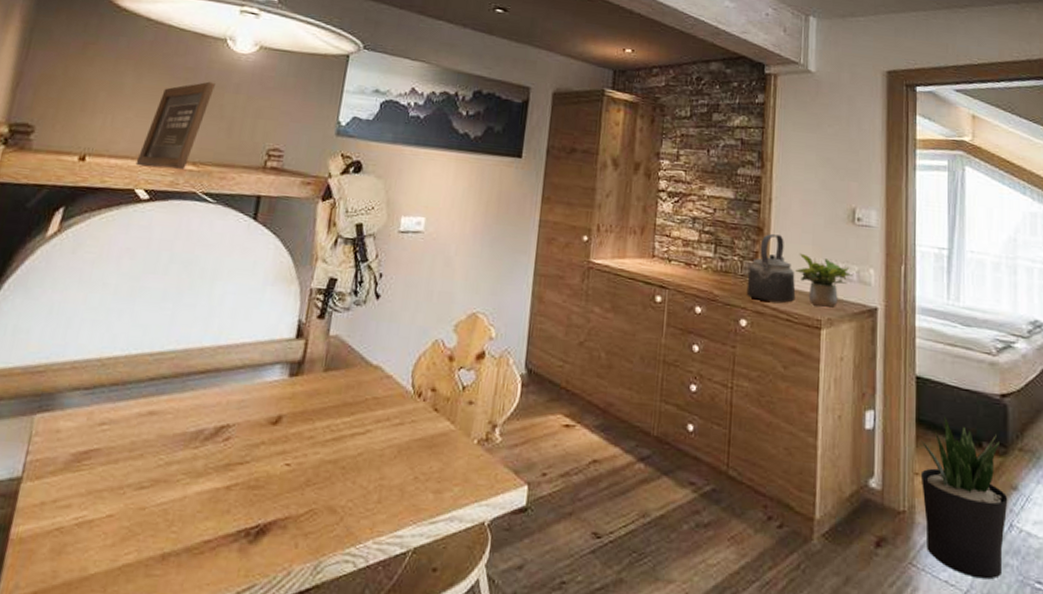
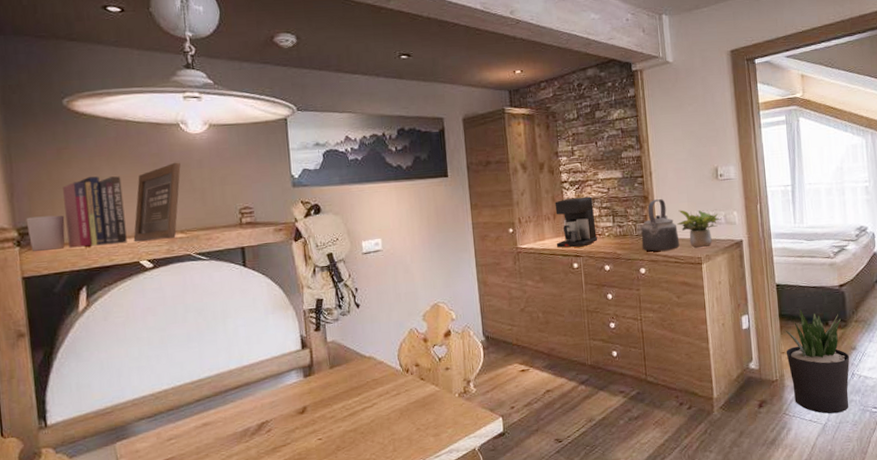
candle holder: none [17,113,67,157] -> present [26,215,65,251]
books: none [60,80,144,165] -> present [63,176,127,248]
coffee maker: none [638,211,693,278] -> present [555,196,598,248]

